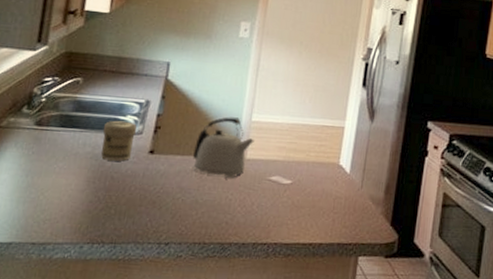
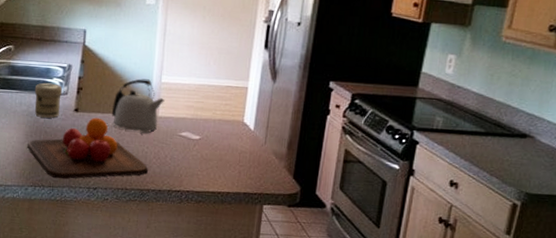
chopping board: none [87,160,231,234] -> present [27,117,148,179]

